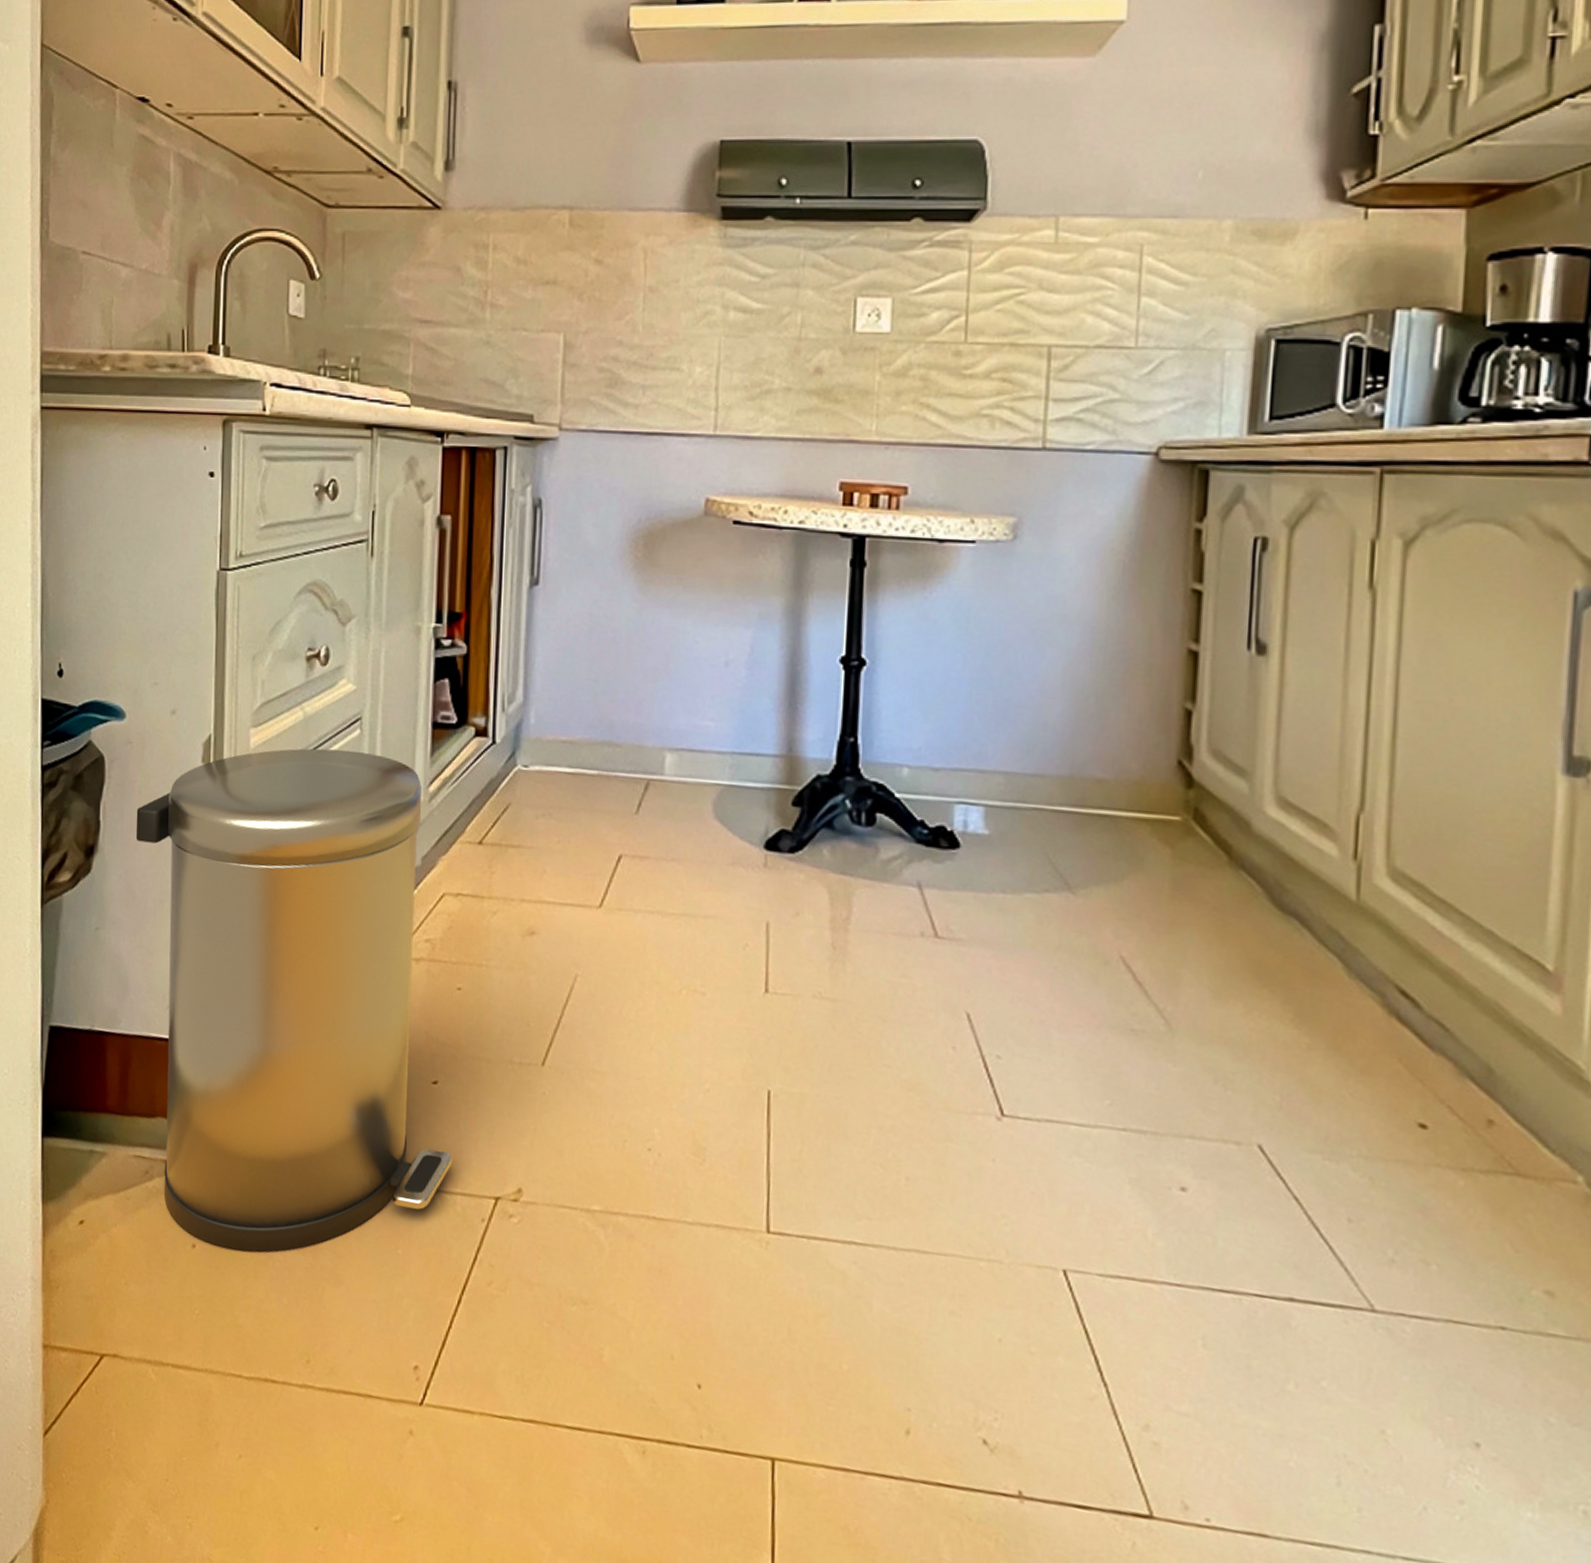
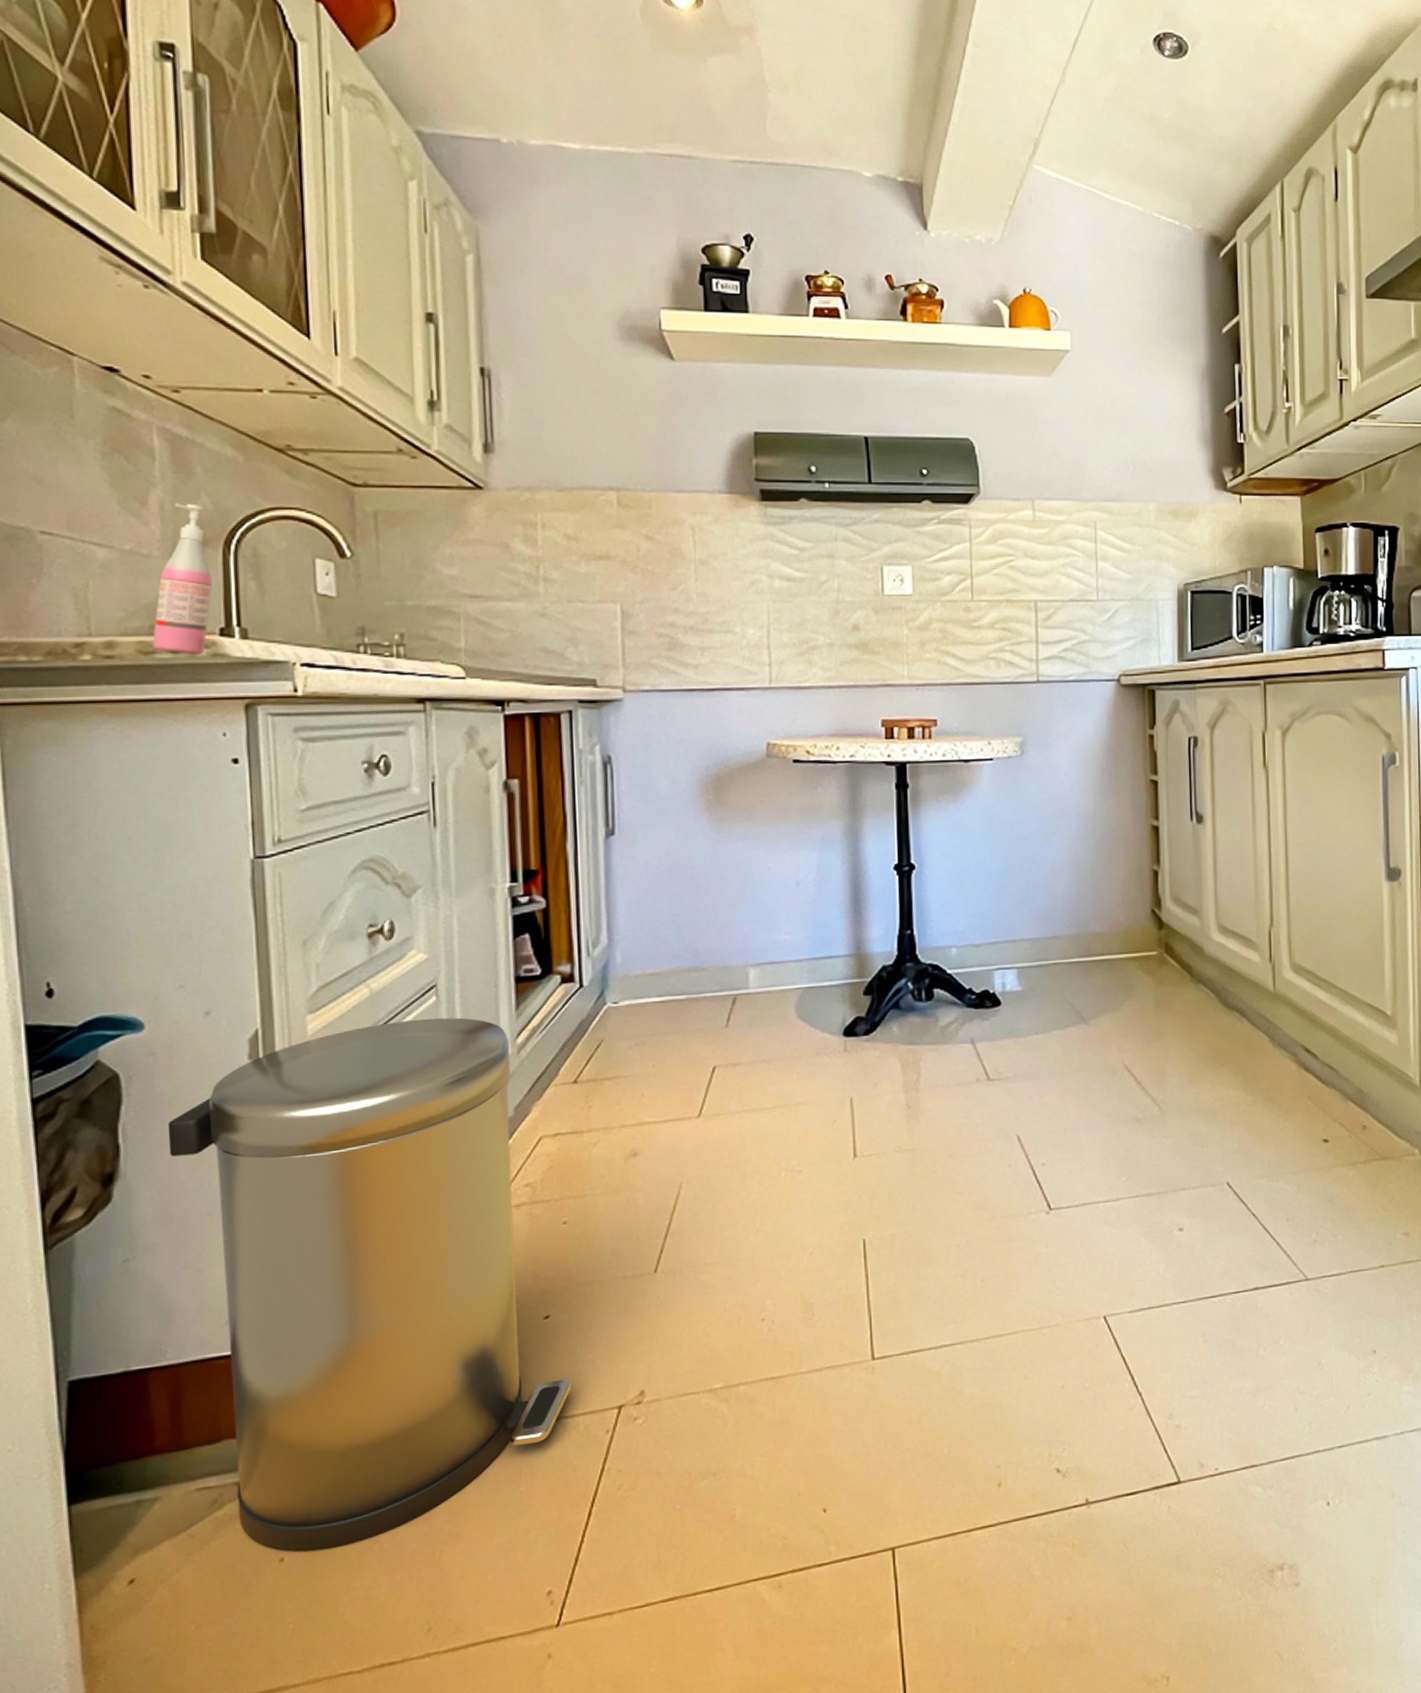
soap dispenser: none [156,225,206,370] -> present [152,503,213,654]

